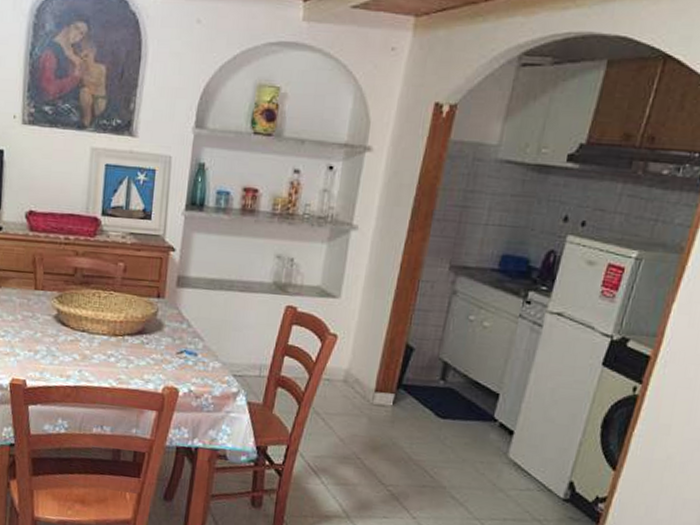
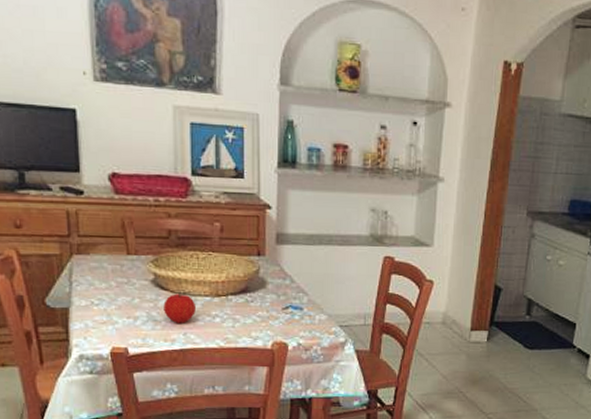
fruit: none [62,329,93,360] -> present [163,292,195,323]

